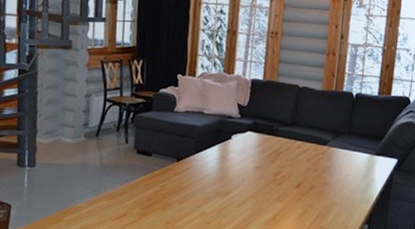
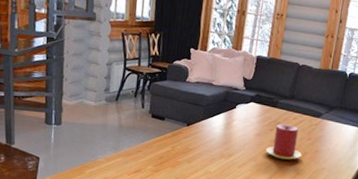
candle: none [267,154,309,195] -> present [266,124,302,160]

